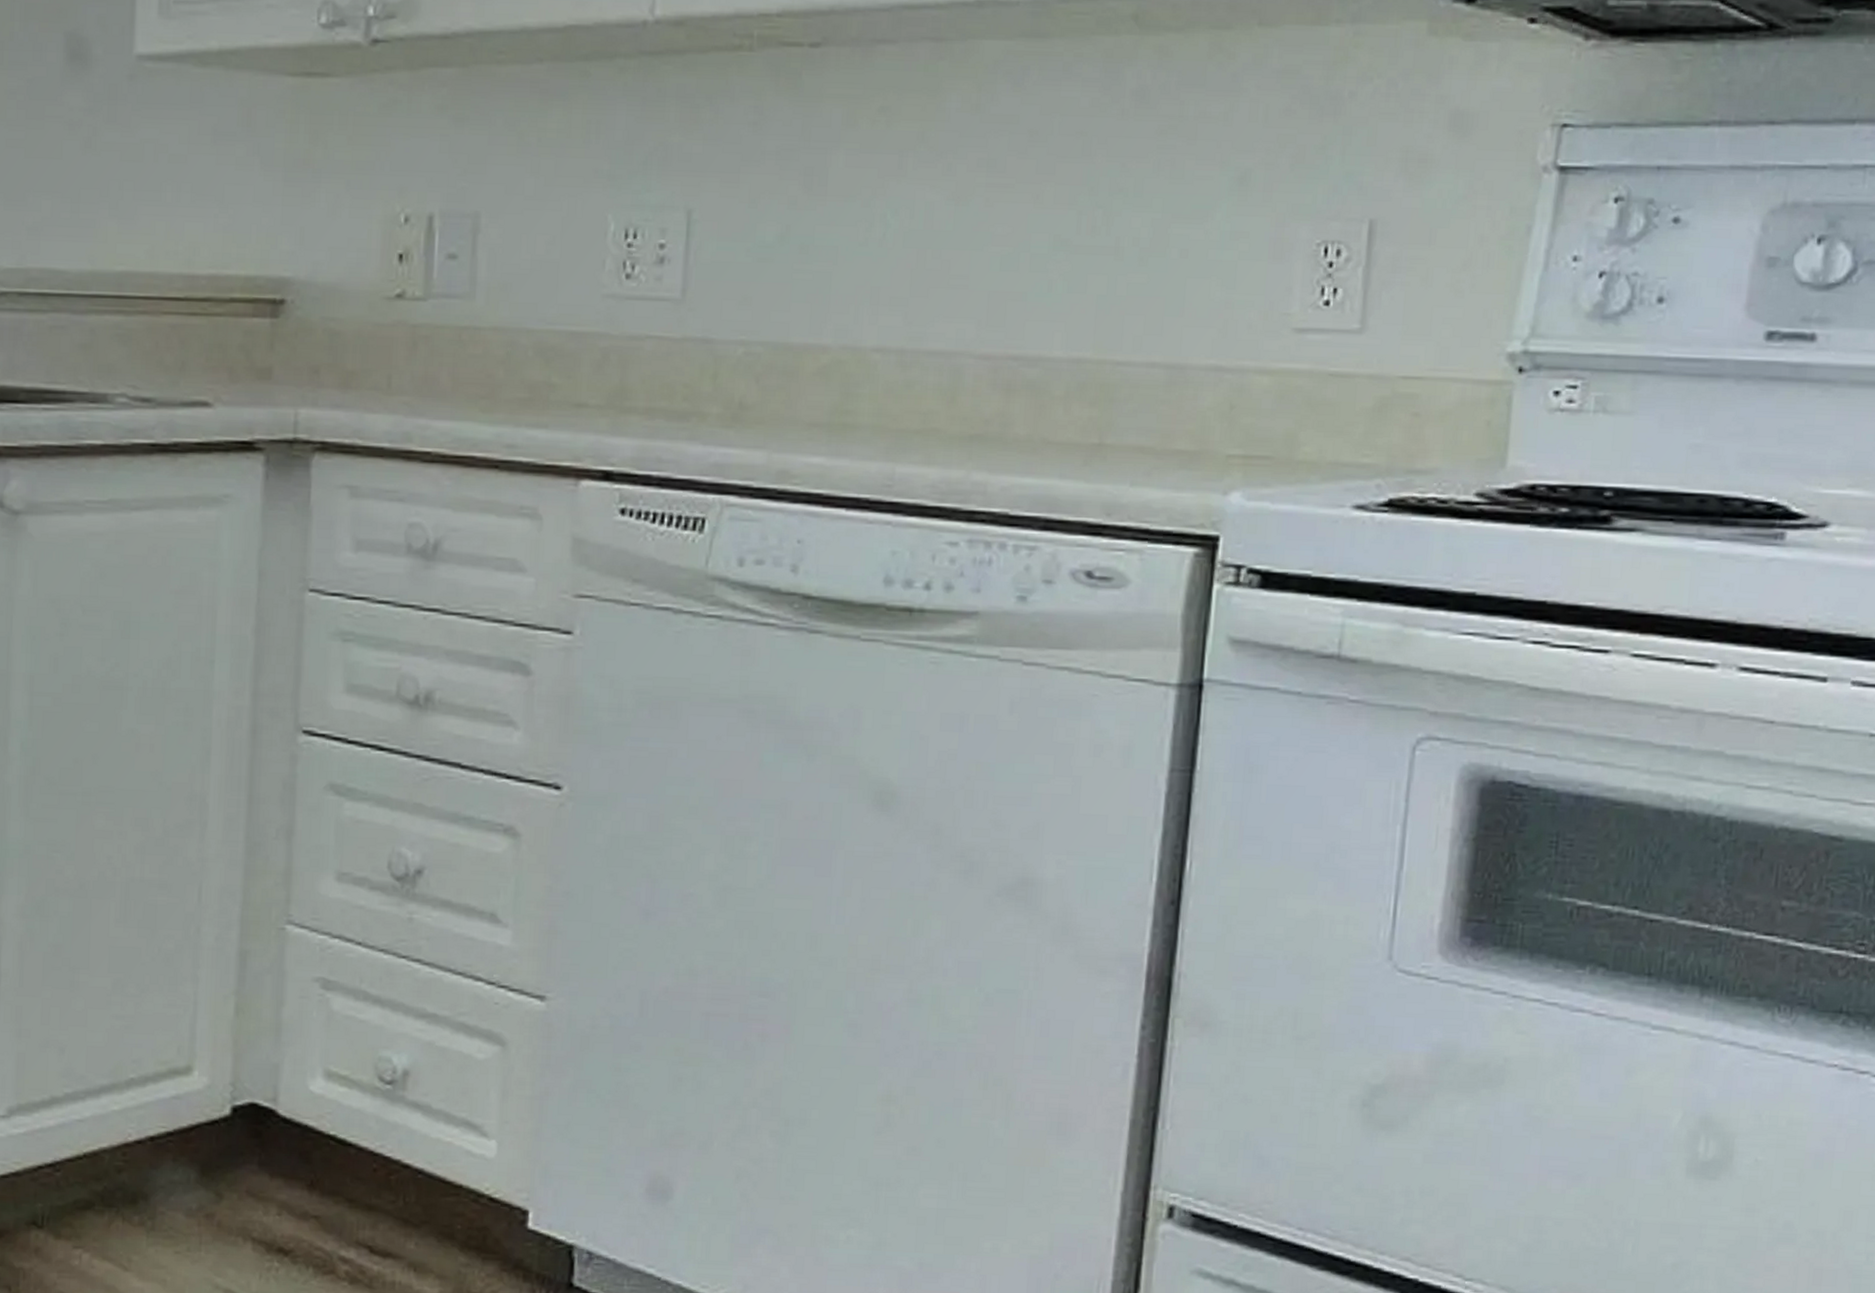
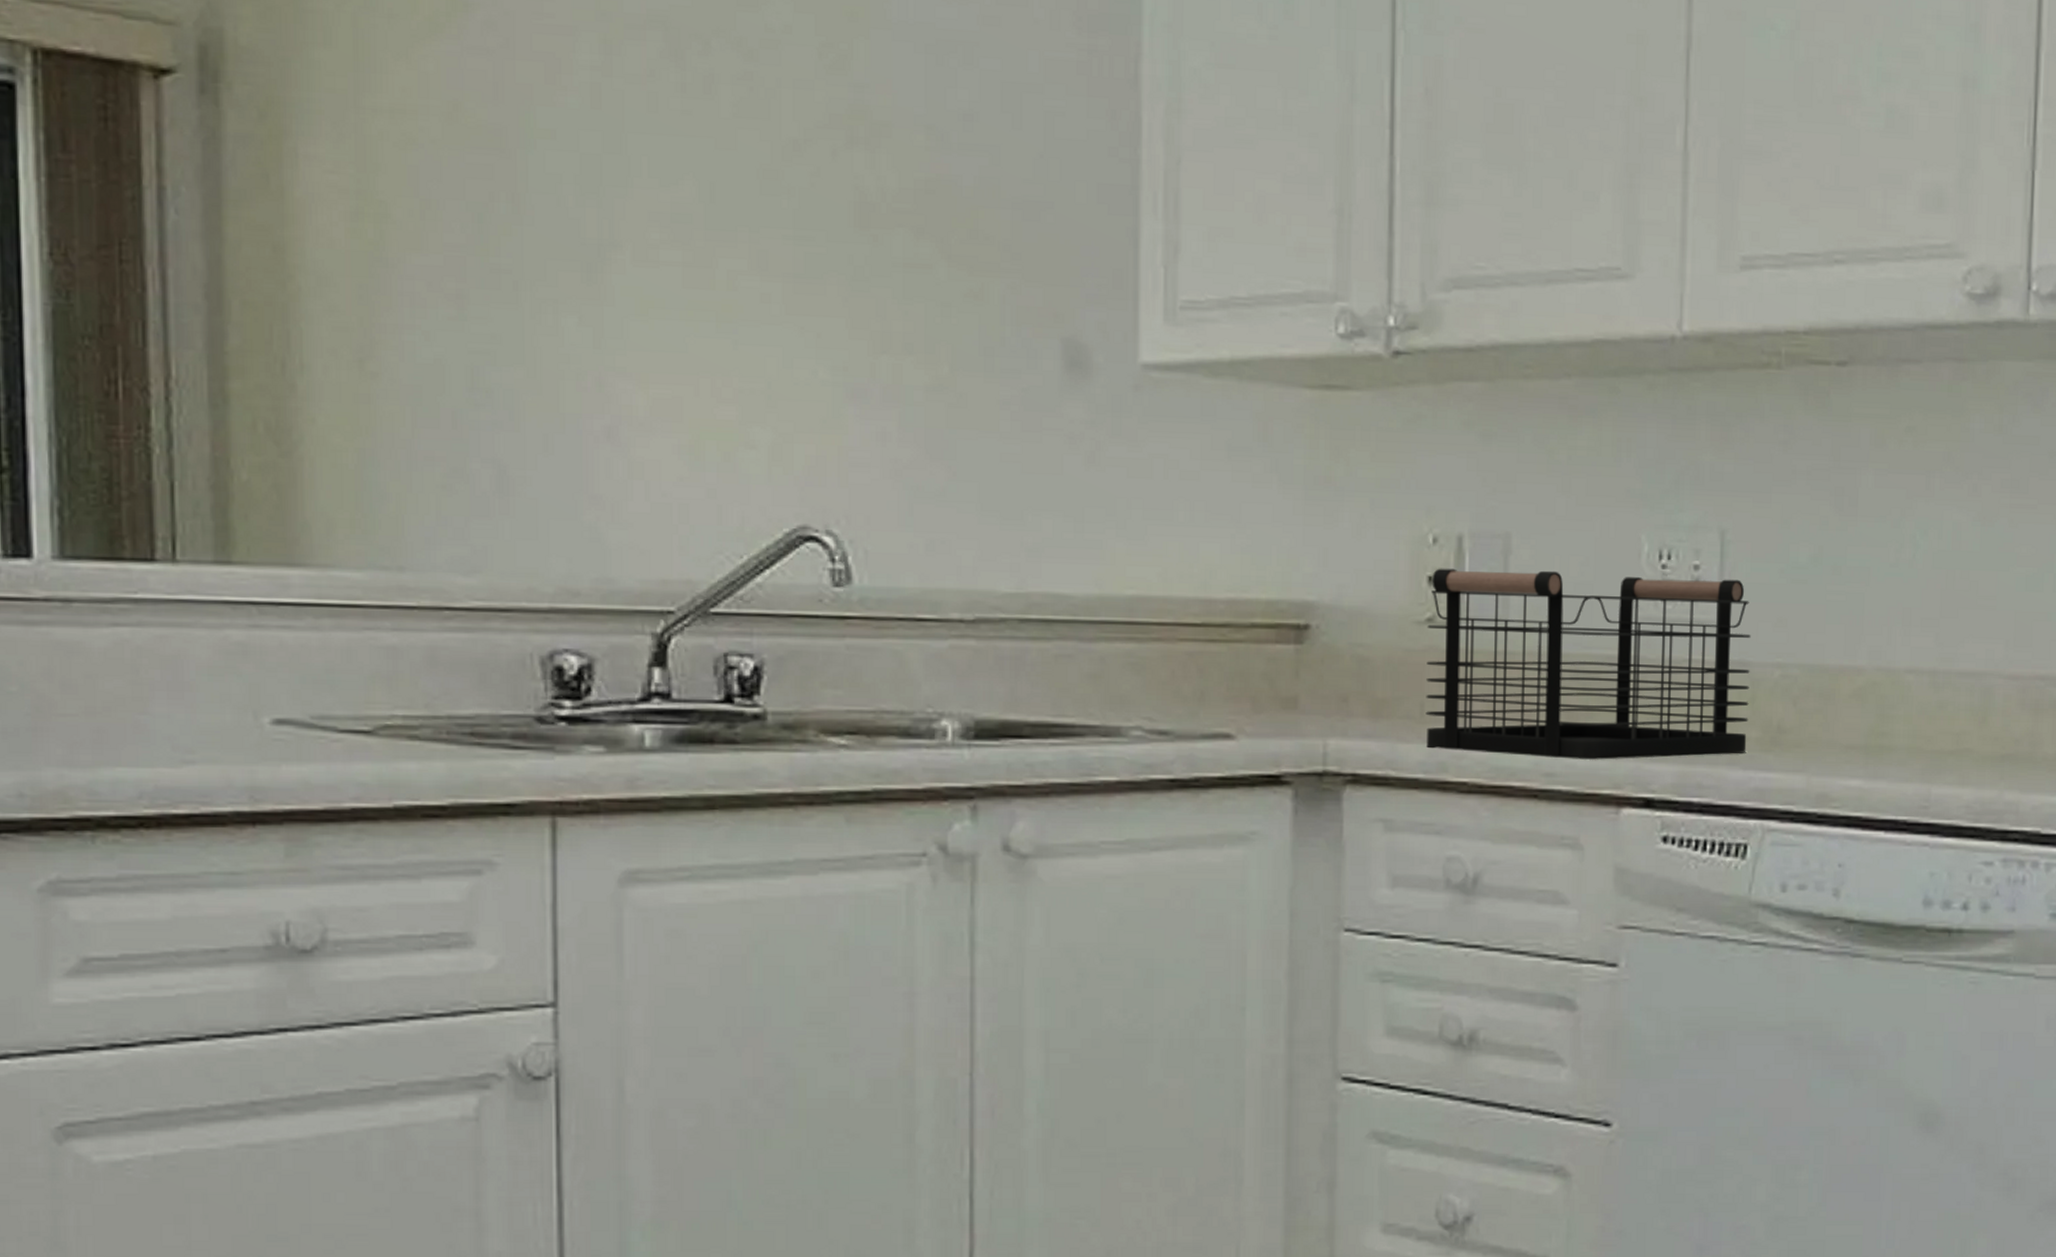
dish rack: none [392,246,715,433] -> present [1426,568,1751,760]

